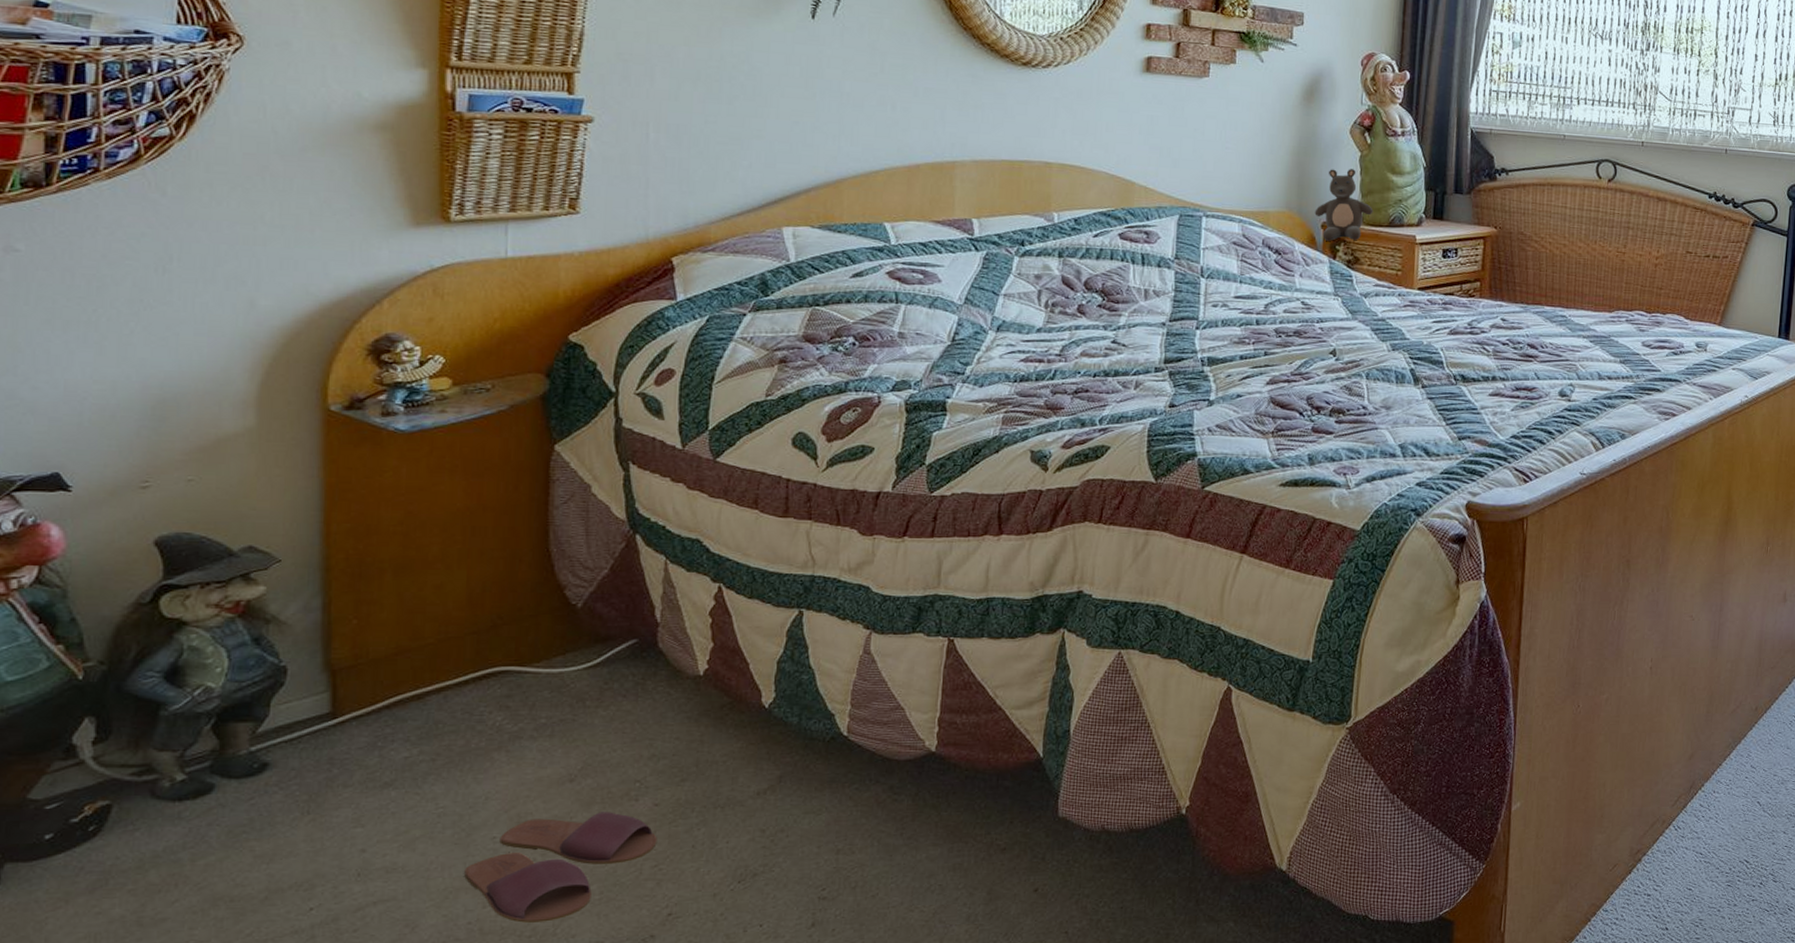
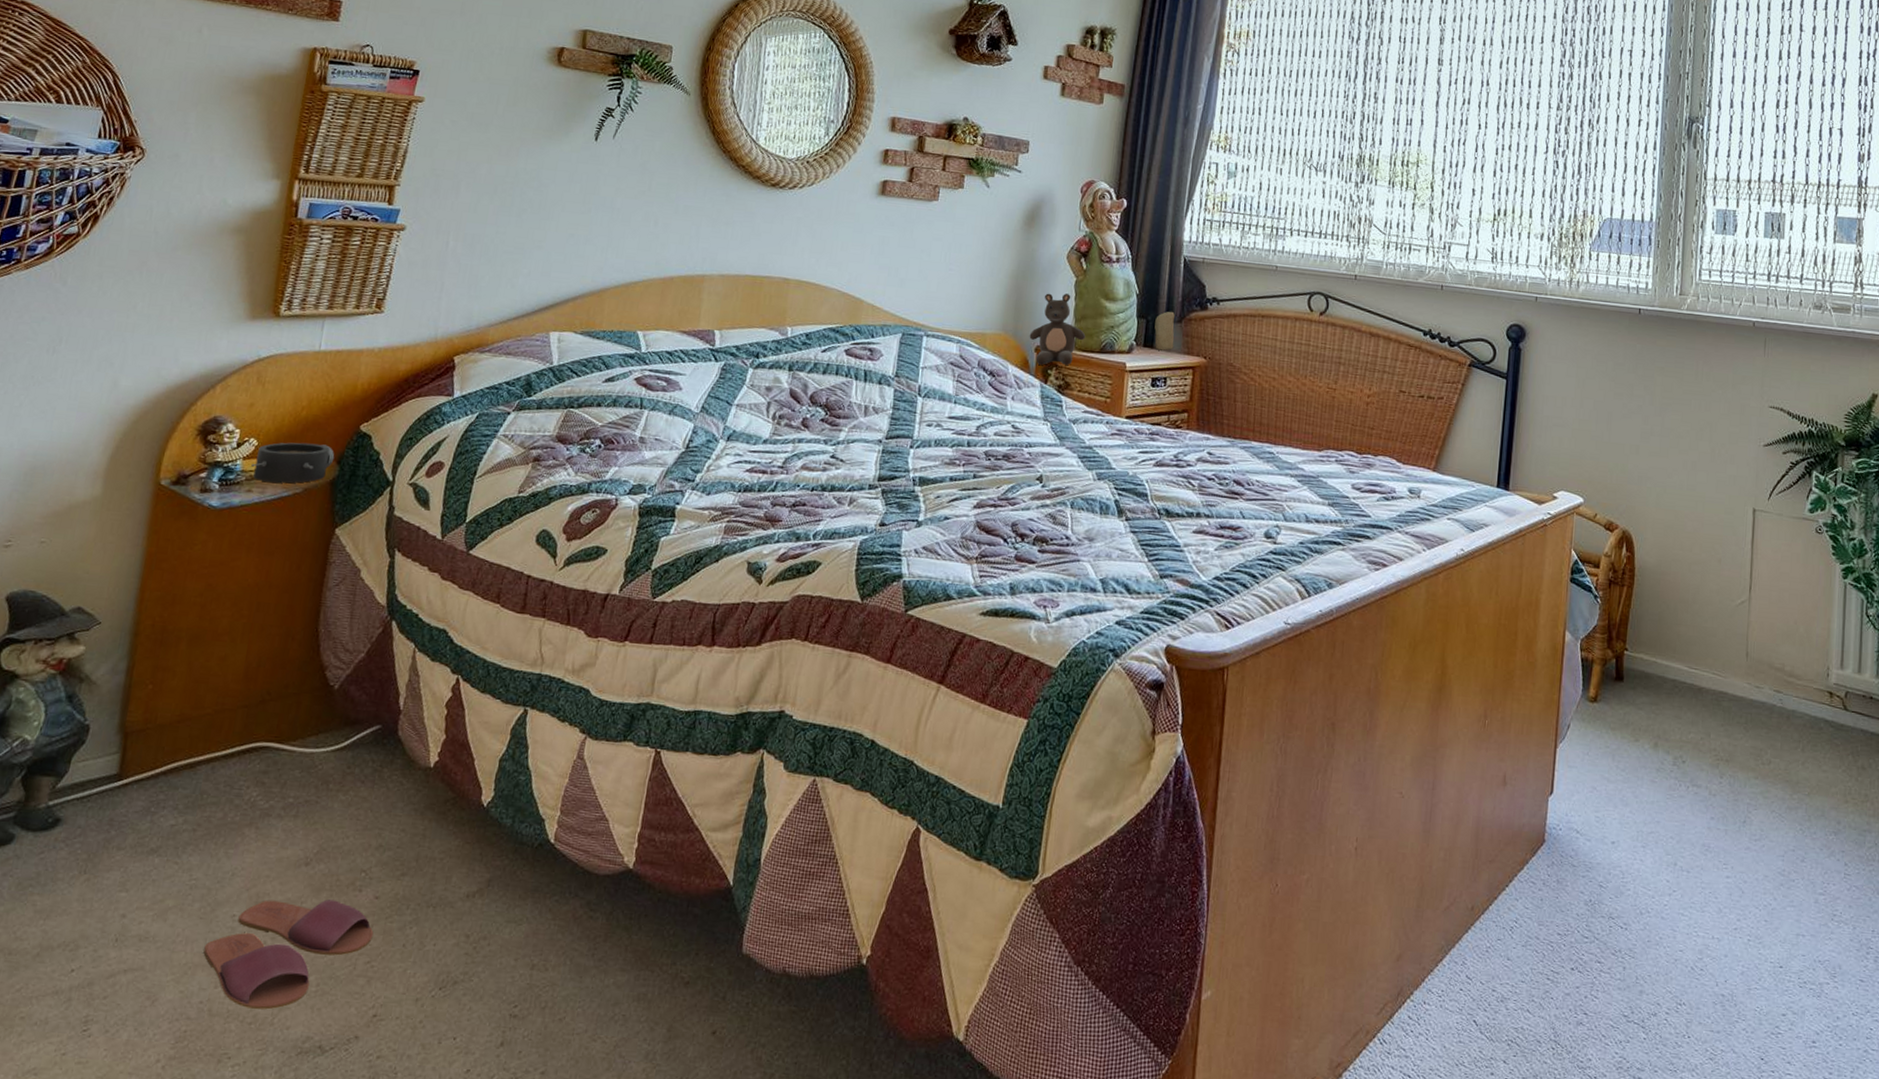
alarm clock: none [441,357,542,401] -> present [251,442,335,484]
candle: none [1443,183,1464,222] -> present [1154,311,1175,351]

